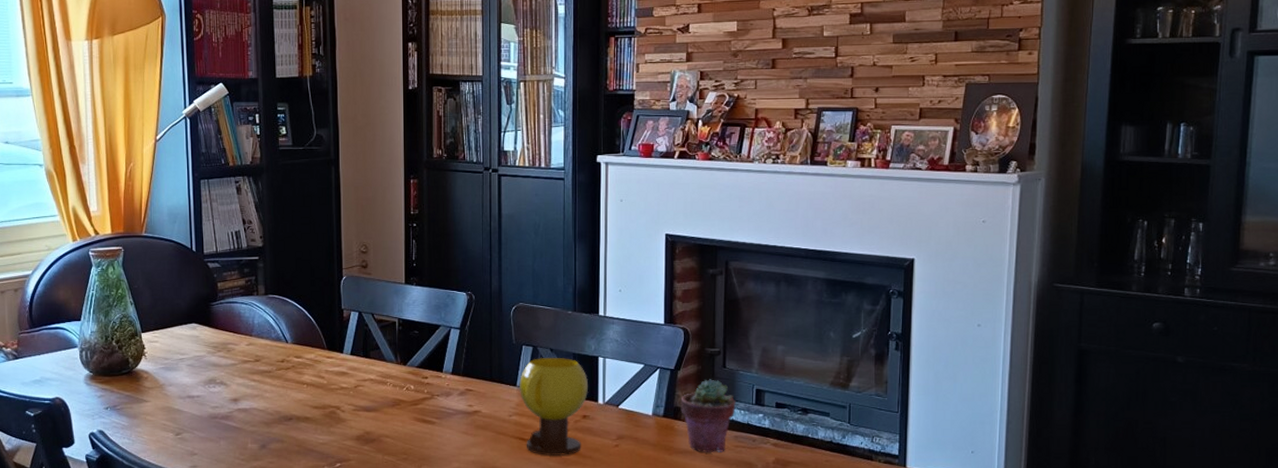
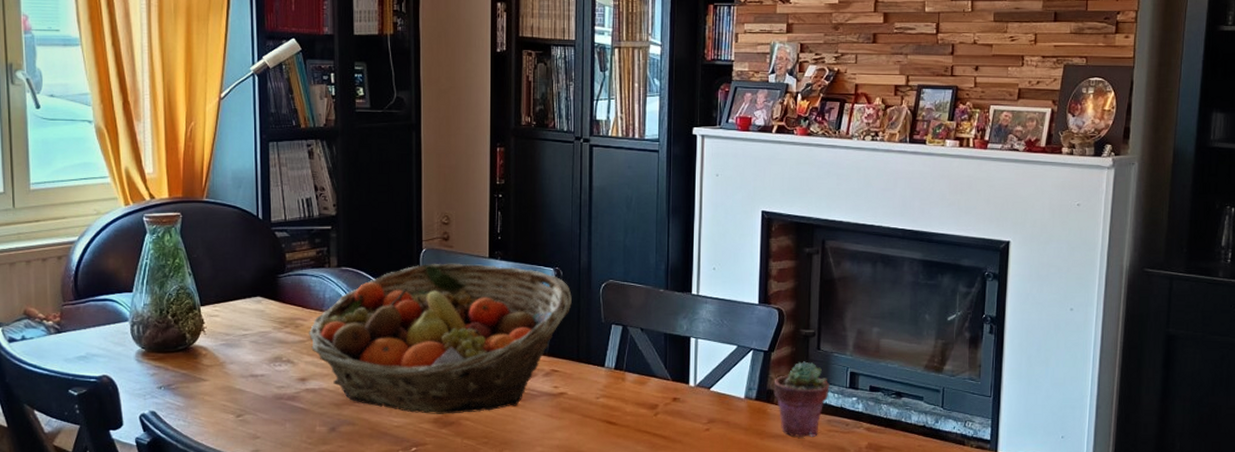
fruit basket: none [239,289,484,432] -> present [308,263,572,414]
mug: present [520,358,589,457] -> none [608,338,680,441]

